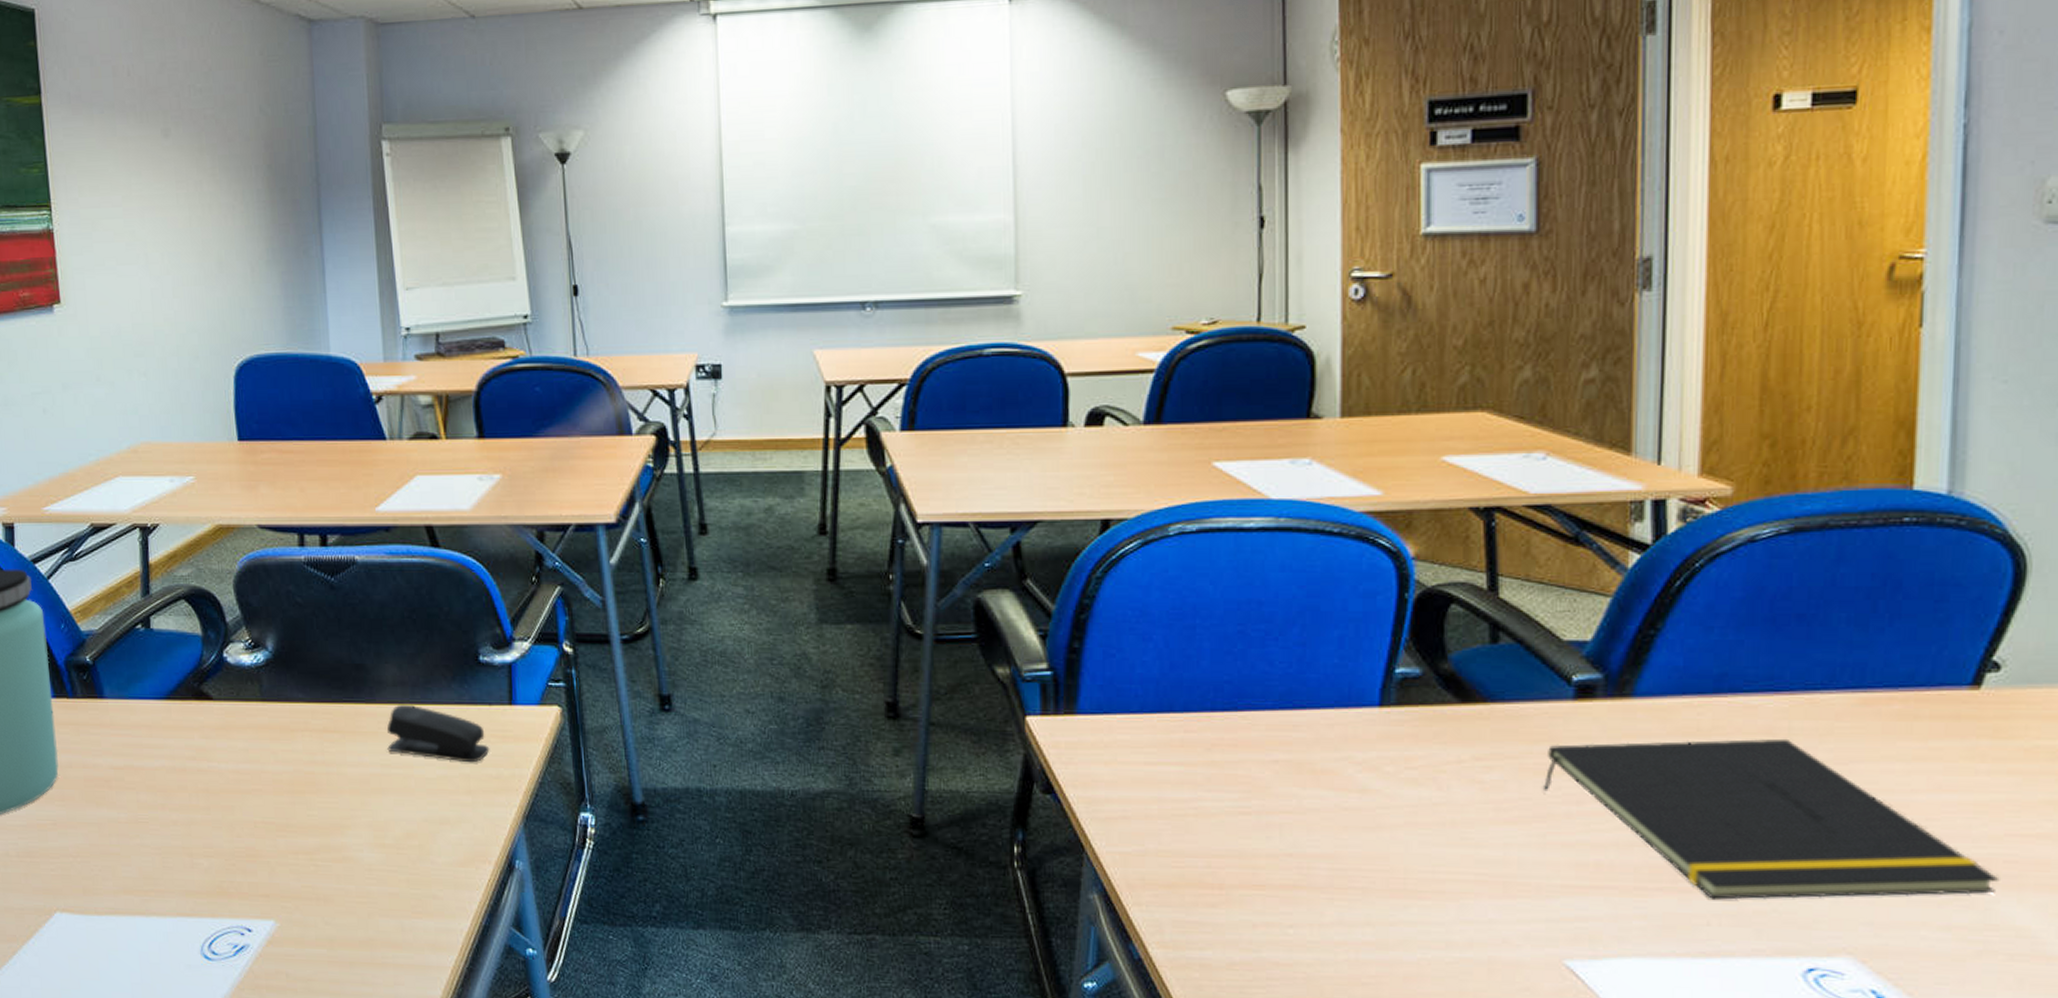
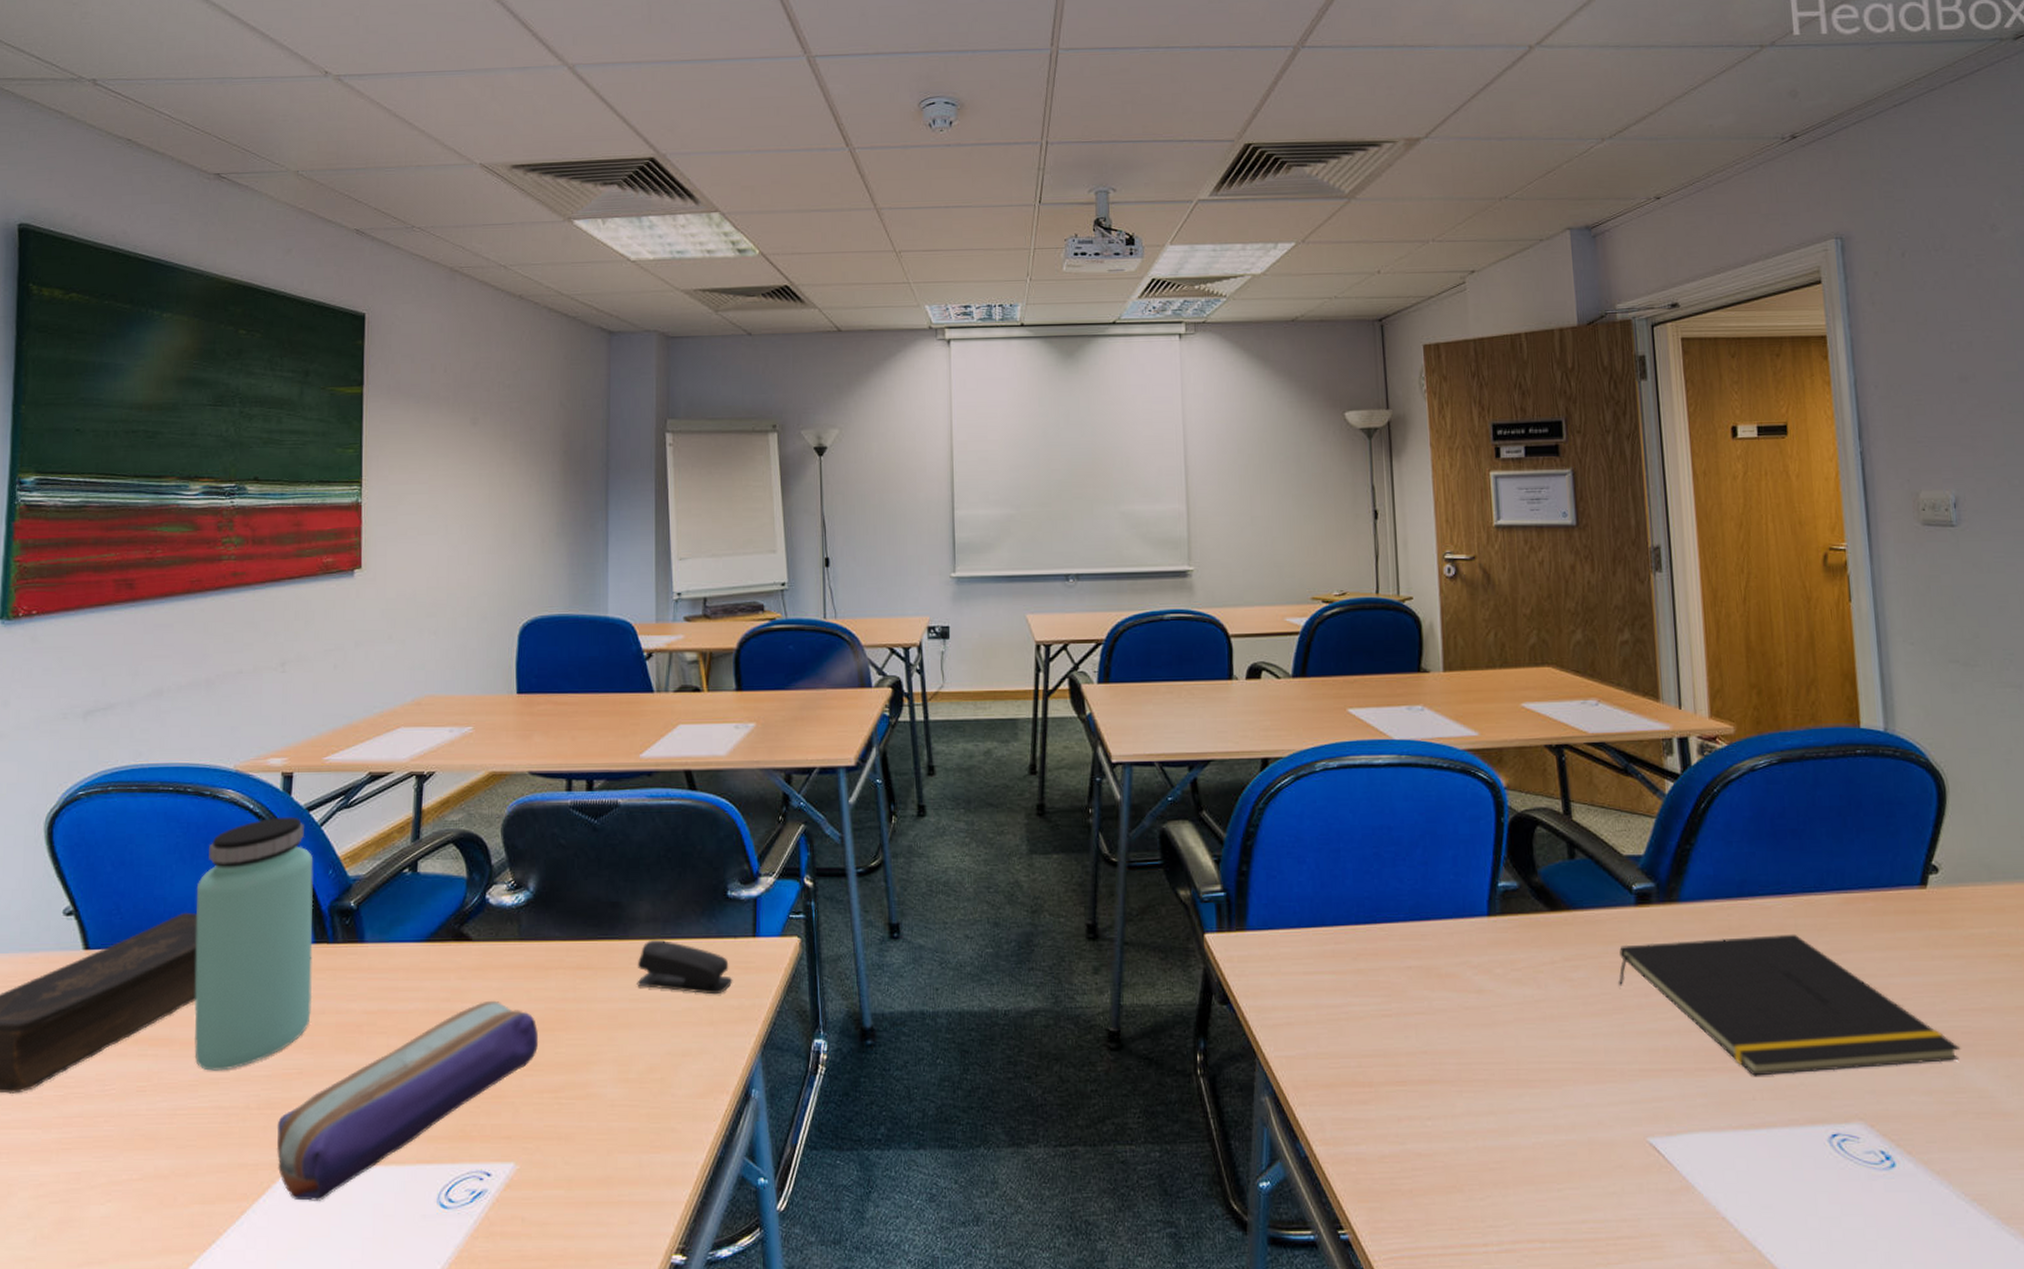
pencil case: none [38,760,289,946] -> present [276,1000,538,1201]

